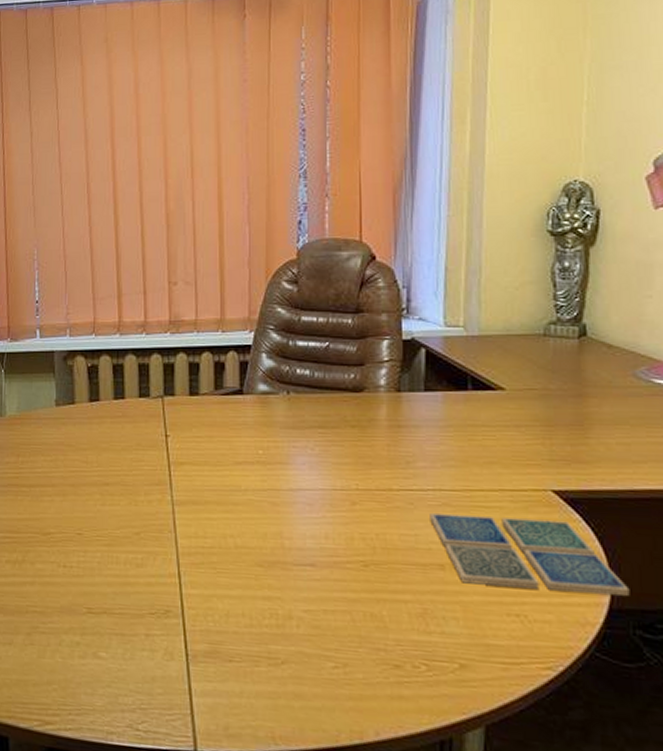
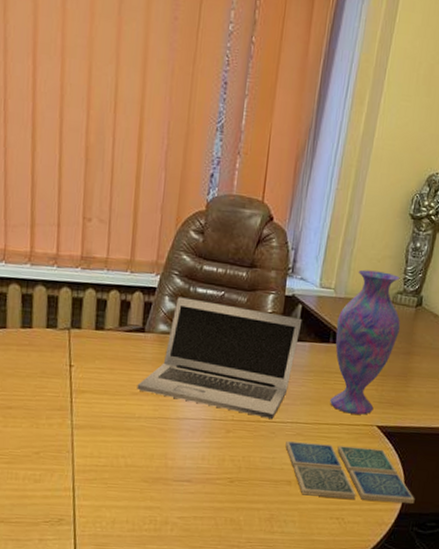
laptop: none [240,353,429,486] -> present [137,297,303,419]
vase: none [474,300,562,477] -> present [330,269,401,415]

